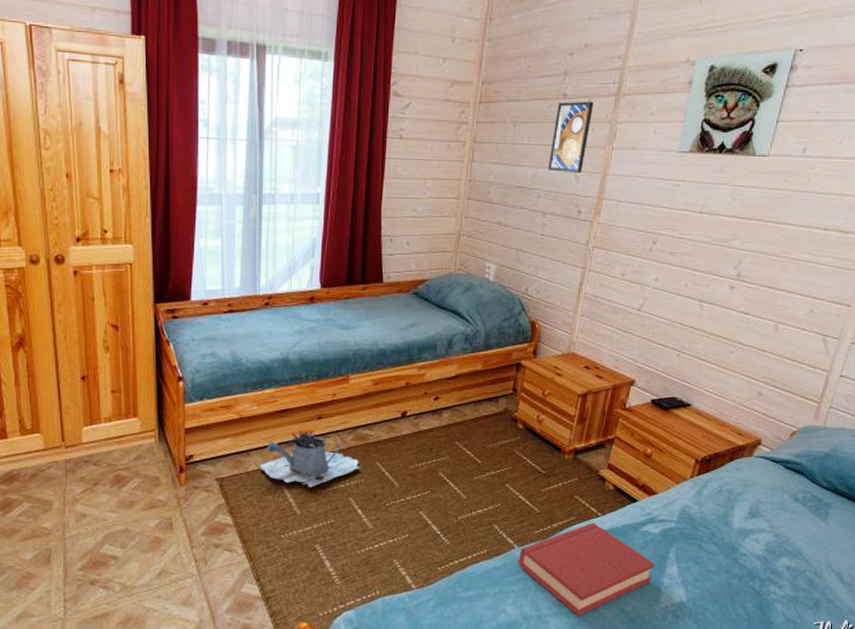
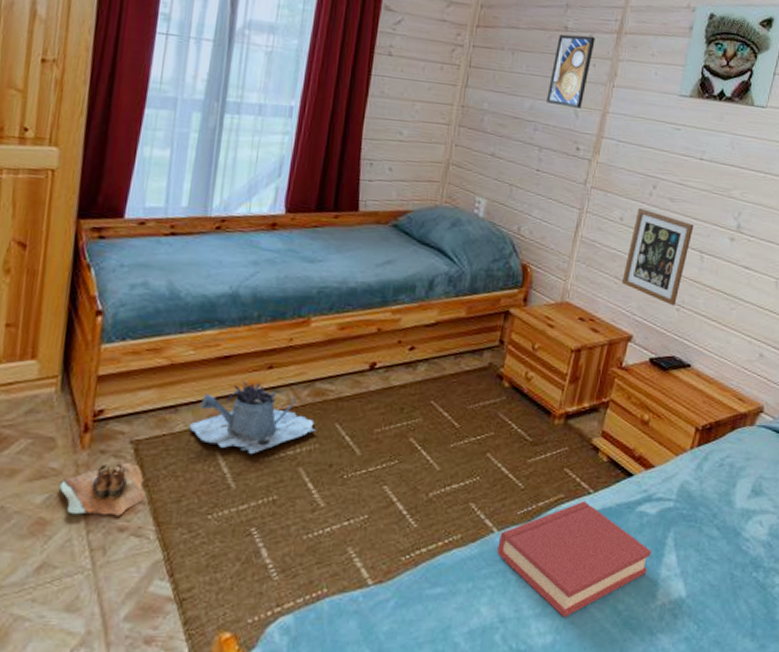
boots: none [167,496,232,536] -> present [60,463,146,516]
picture frame: none [624,263,693,352] -> present [622,207,694,306]

